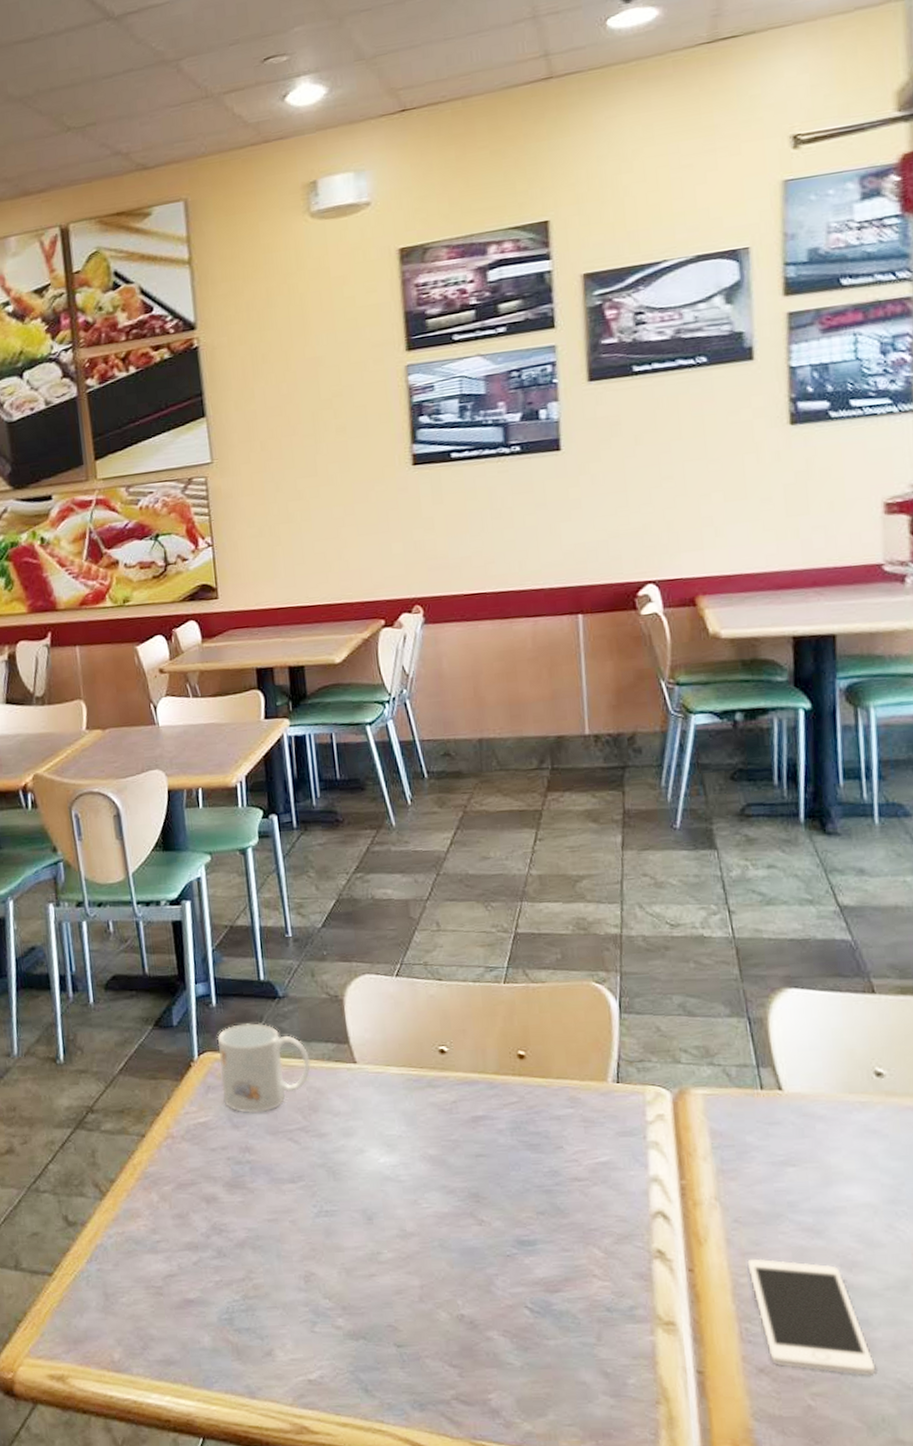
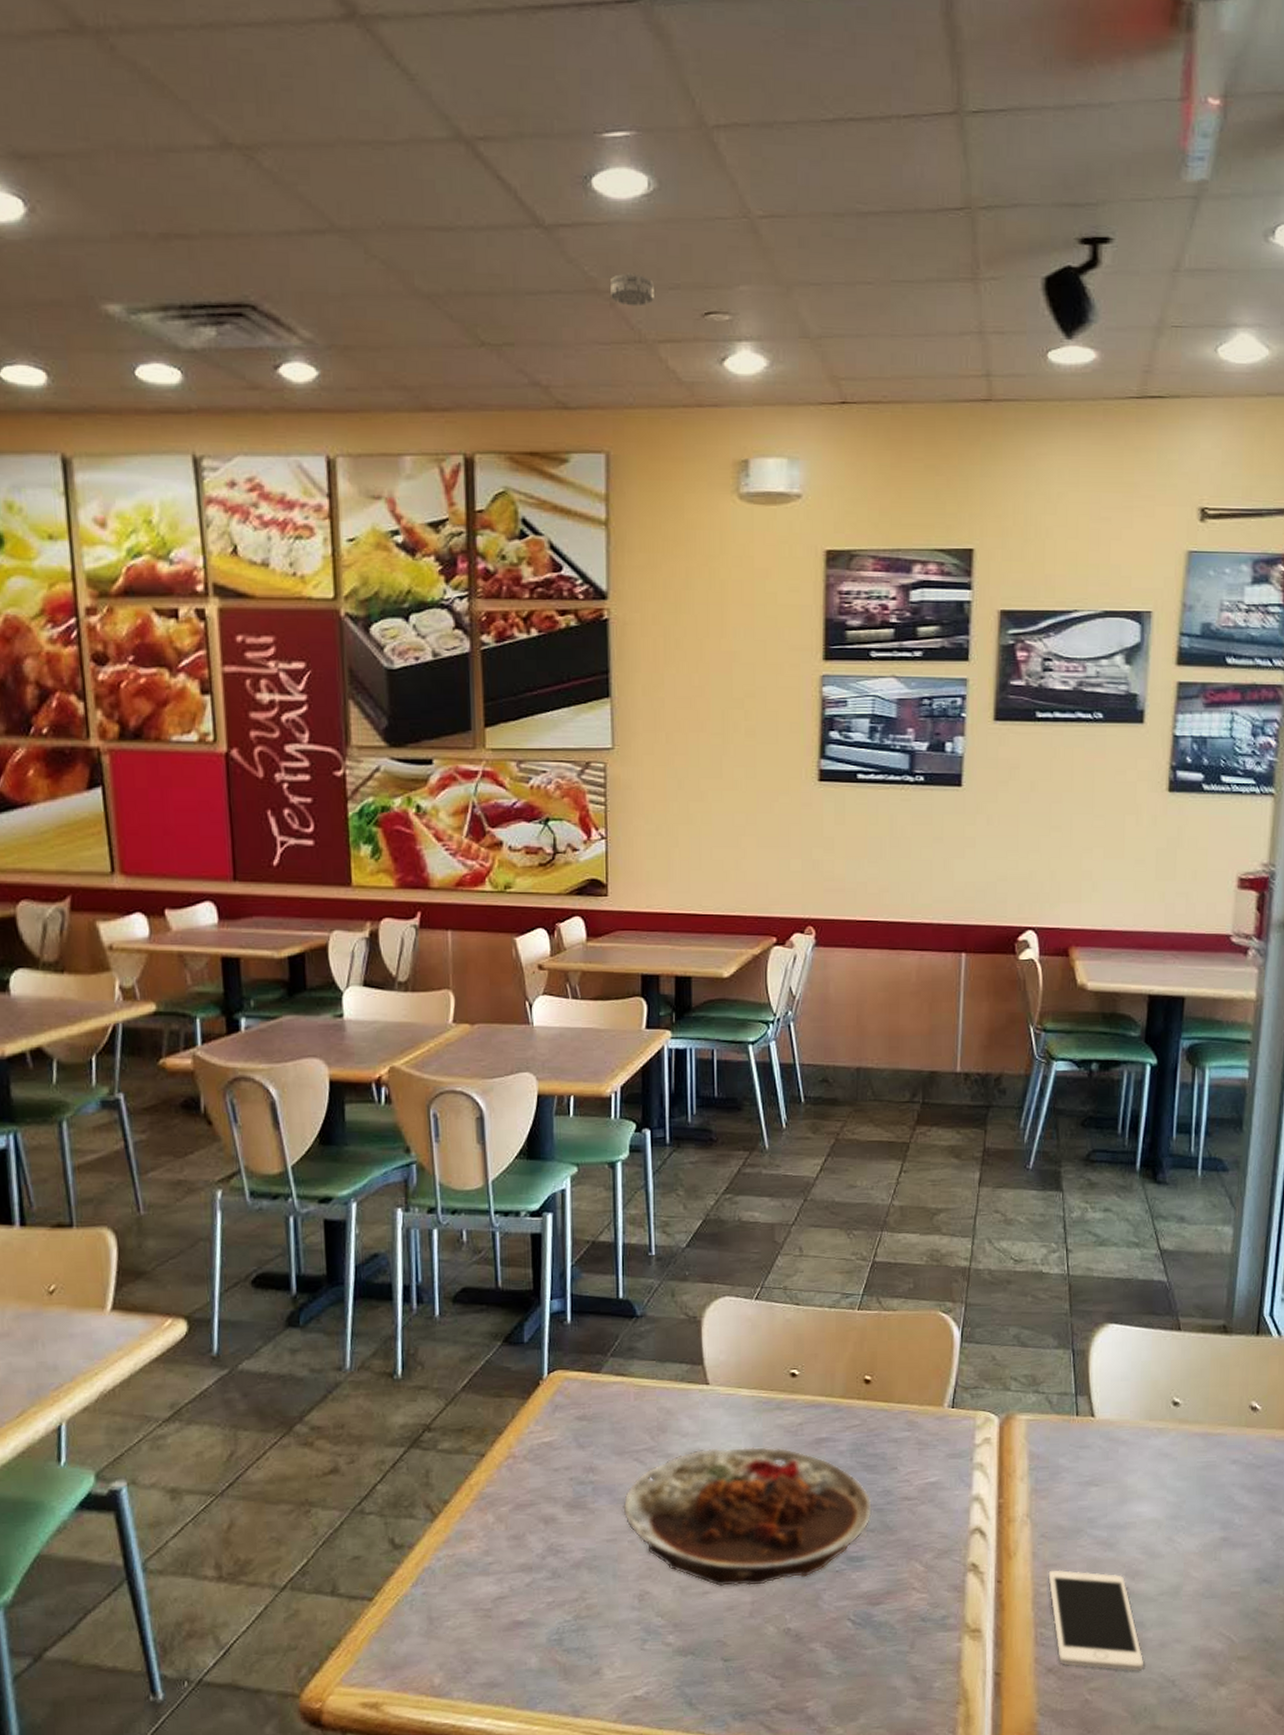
smoke detector: none [176,38,217,69] -> present [610,273,654,307]
mug: present [217,1023,311,1113] -> none [569,1342,663,1433]
plate: none [281,1125,540,1269] -> present [623,1447,872,1586]

